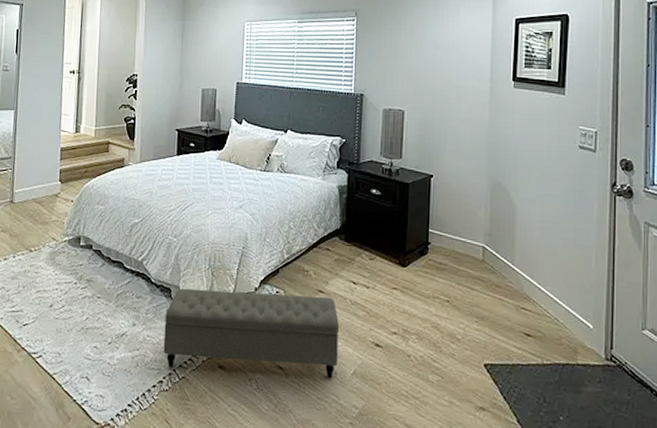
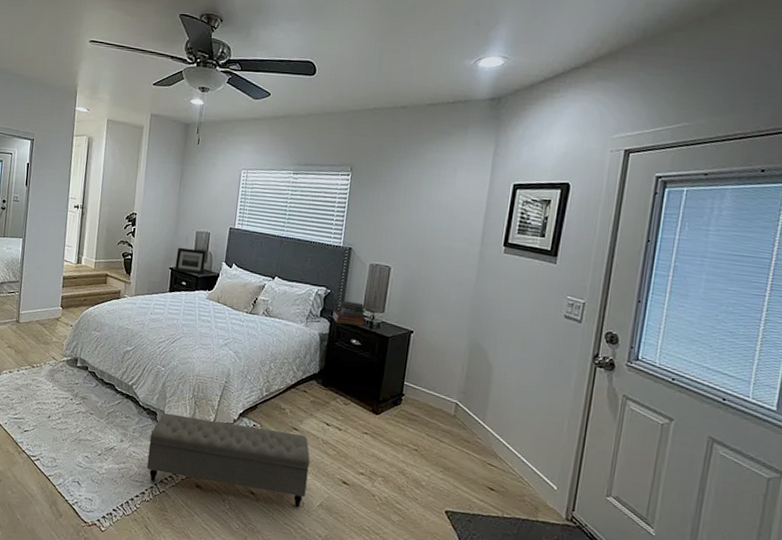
picture frame: none [181,106,214,134] -> present [174,247,207,275]
books: none [350,149,384,175] -> present [332,300,366,327]

